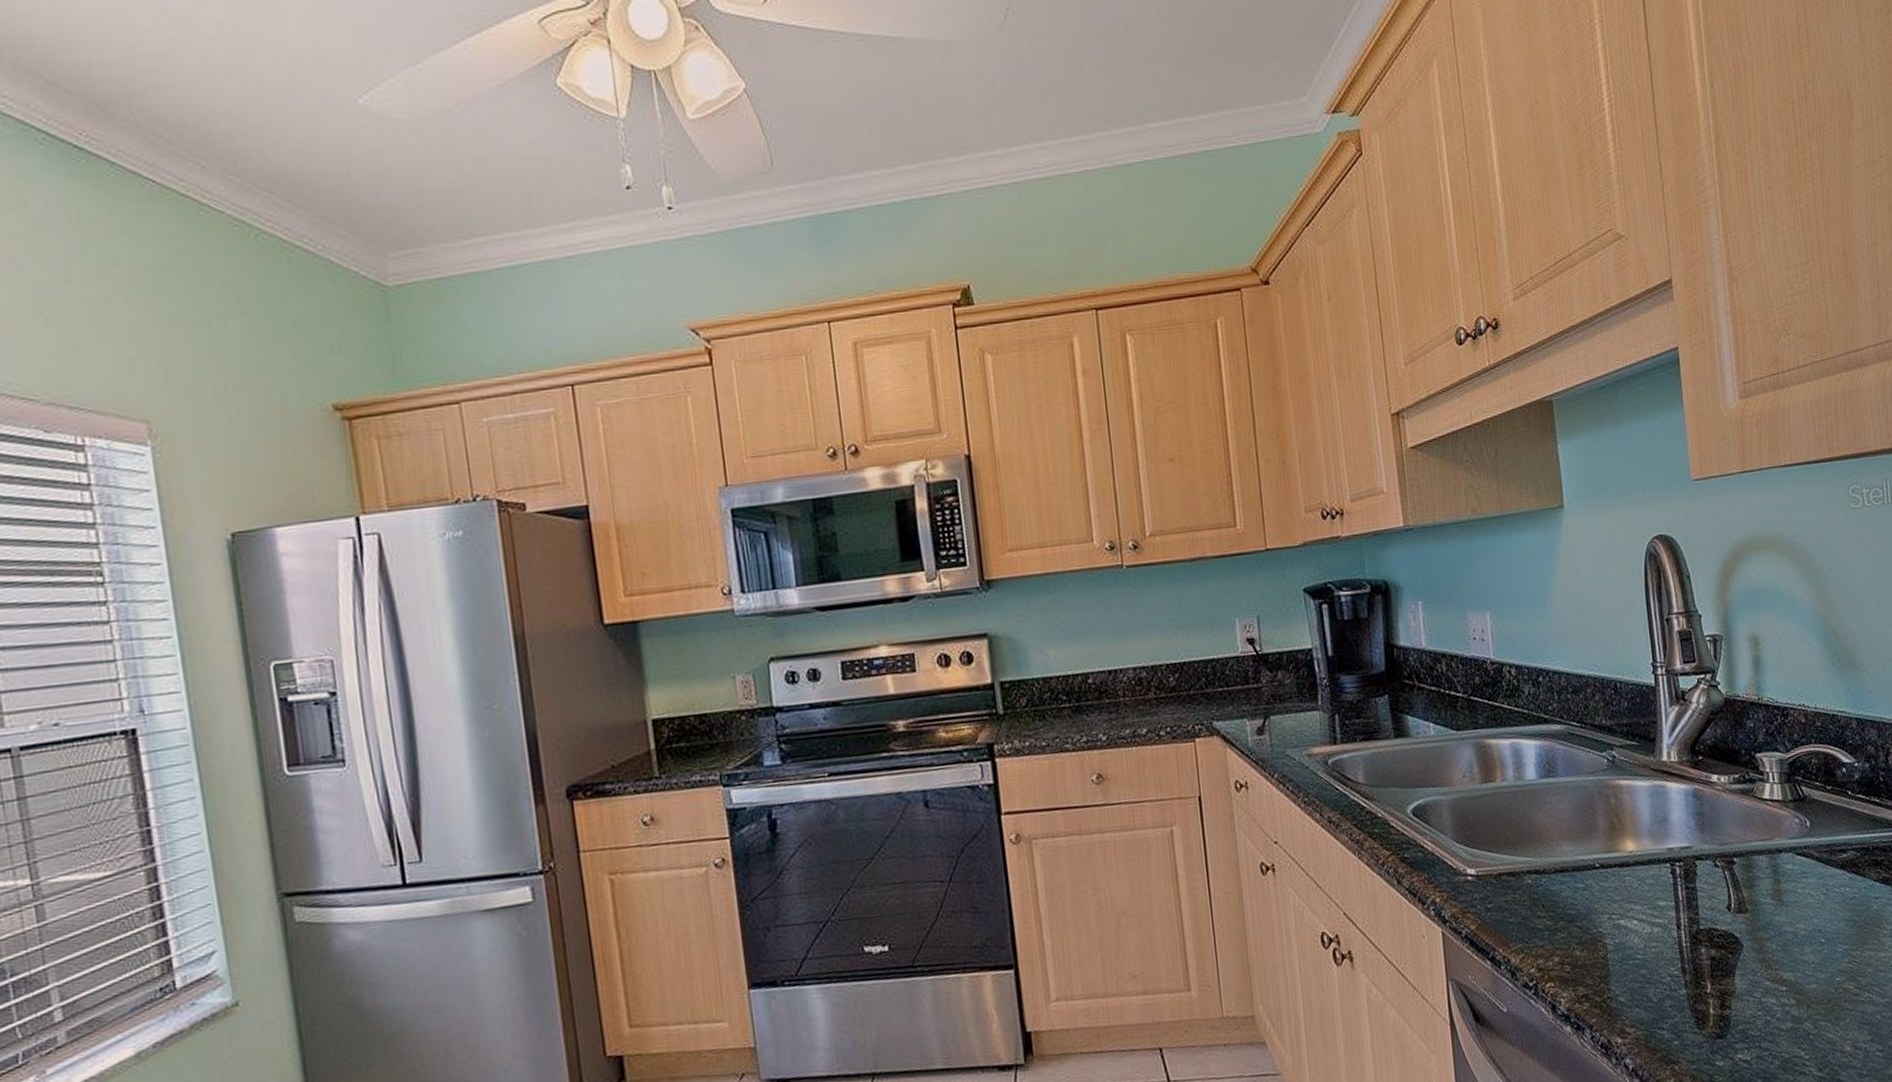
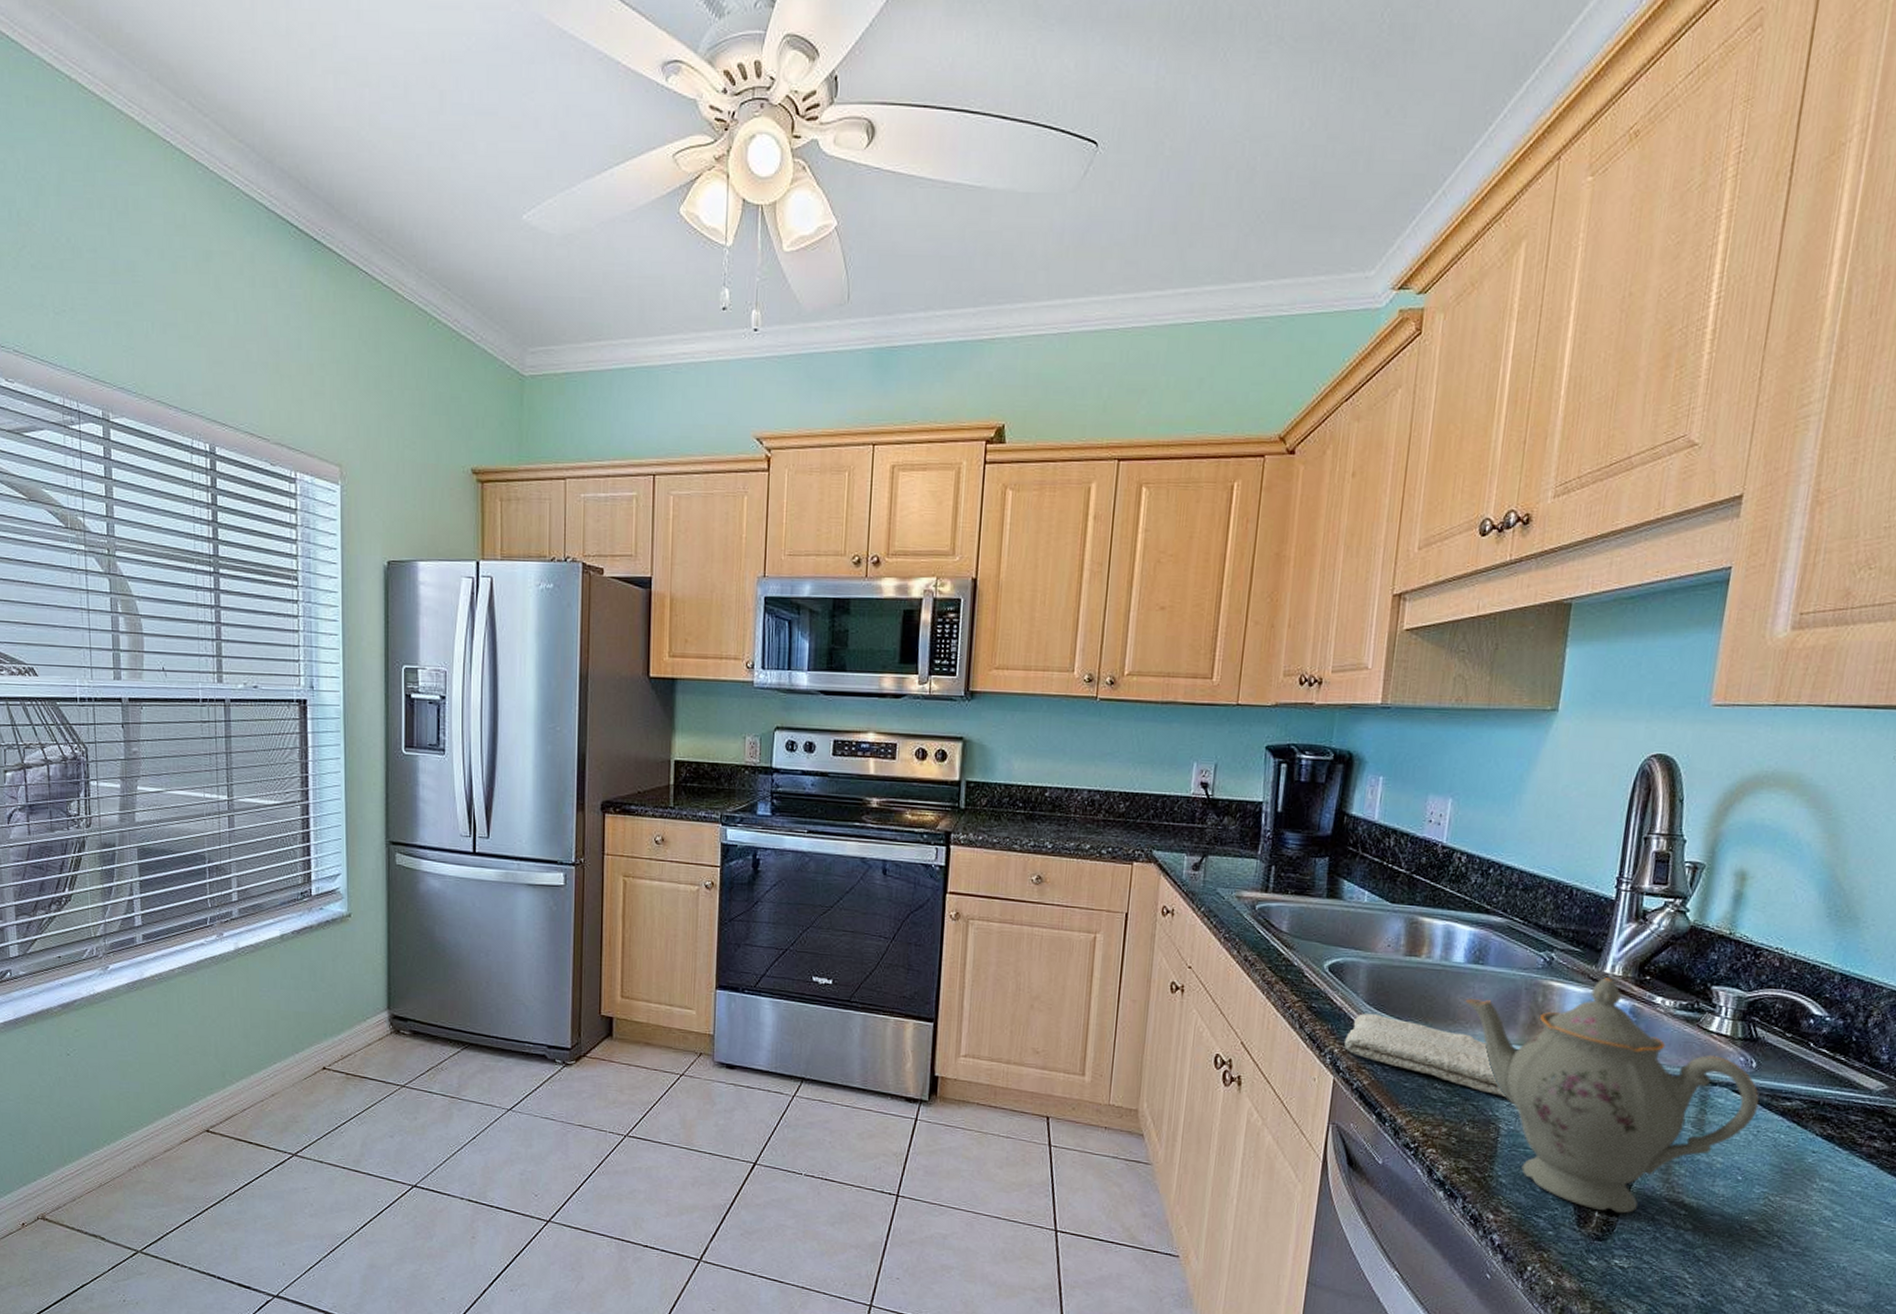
washcloth: none [1444,851,1604,911] -> present [1344,1013,1506,1097]
teapot: none [1546,765,1822,1007] -> present [1465,978,1760,1214]

